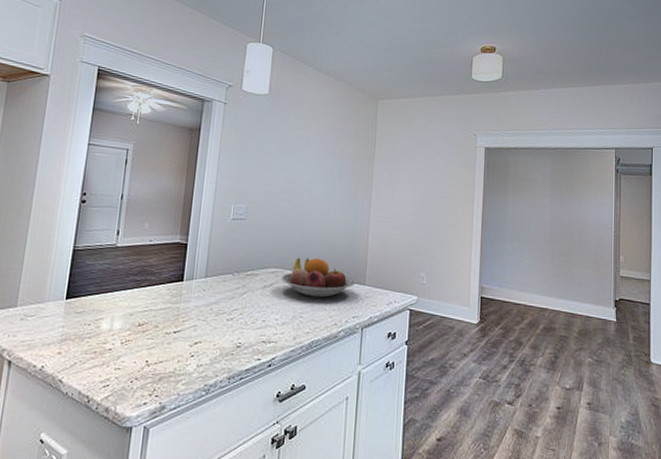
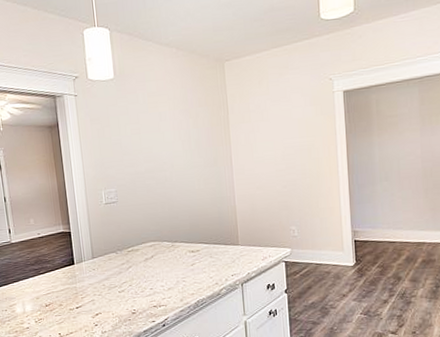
fruit bowl: present [281,257,356,298] -> none [160,227,229,263]

